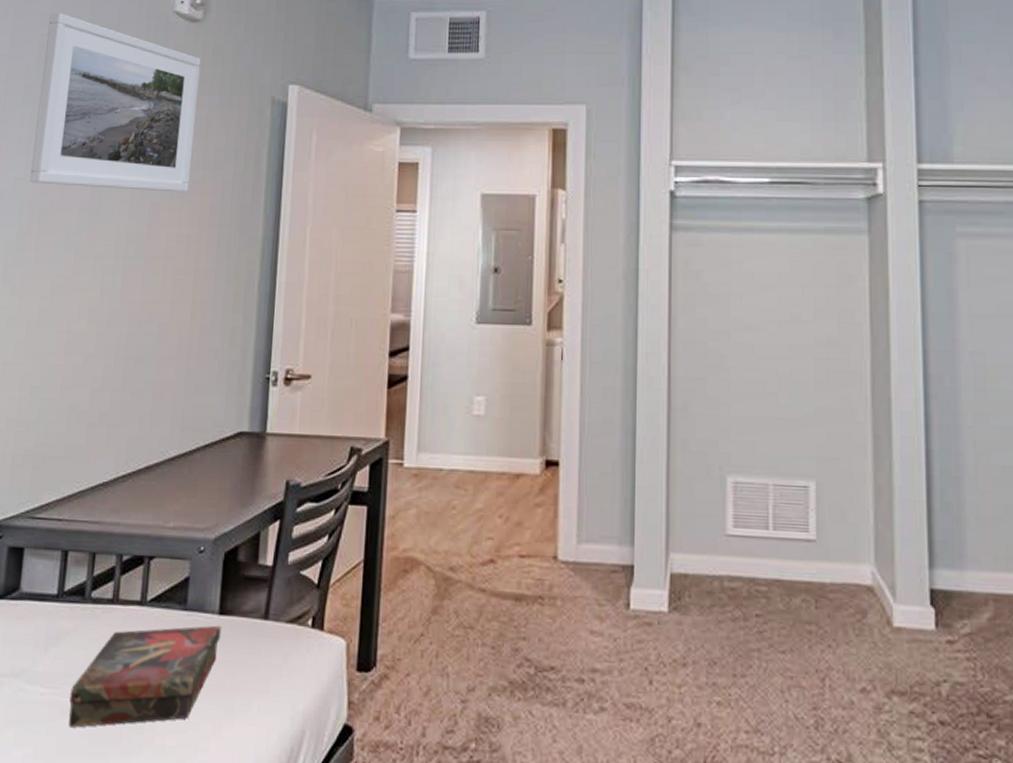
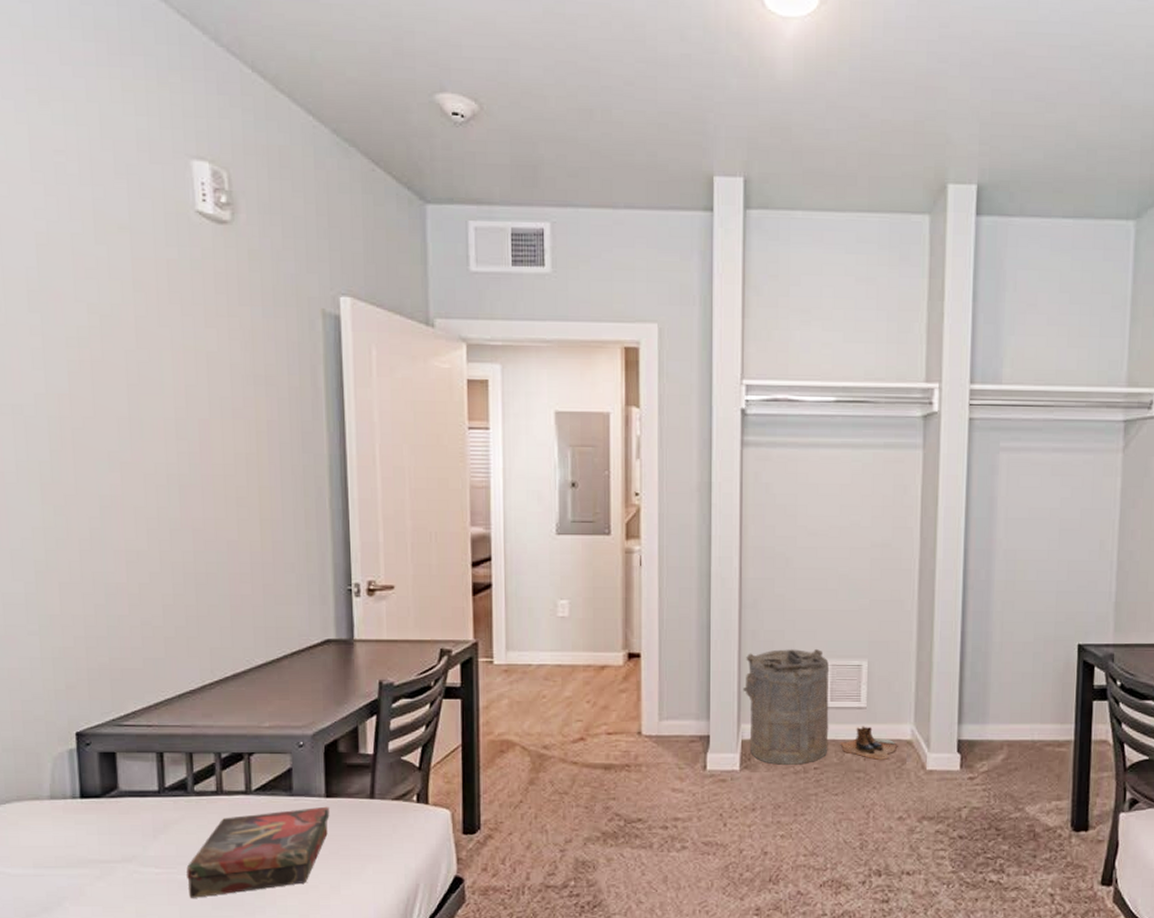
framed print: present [29,12,201,193] -> none [43,207,240,409]
laundry hamper: none [672,463,772,610] -> present [743,648,830,765]
boots: none [786,563,856,610] -> present [840,726,898,760]

